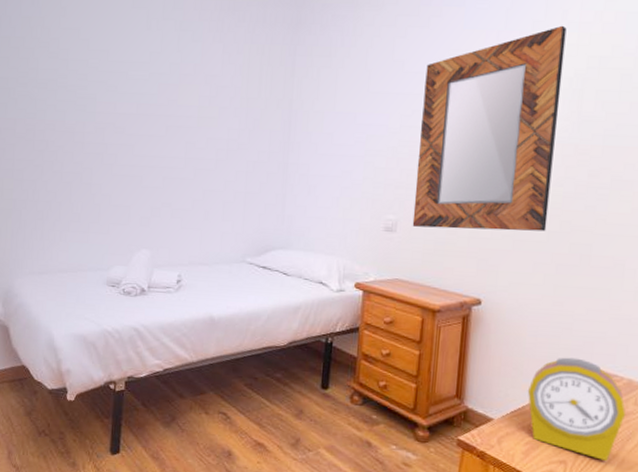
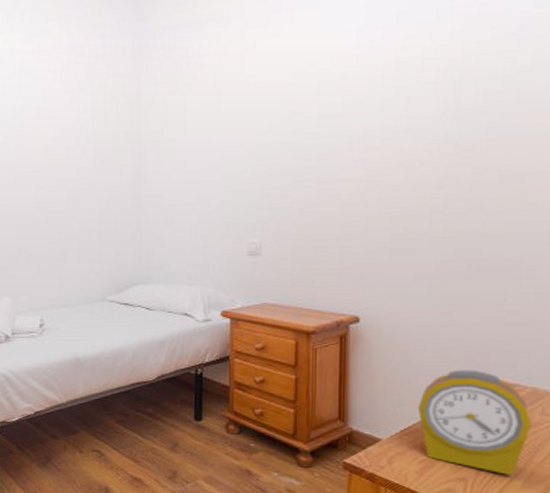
home mirror: present [412,25,567,231] -> none [278,13,436,248]

